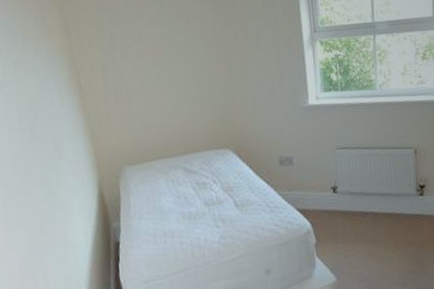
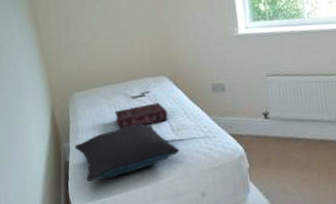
pillow: none [126,200,244,263] -> present [74,124,180,182]
book: none [172,164,232,207] -> present [114,90,168,130]

